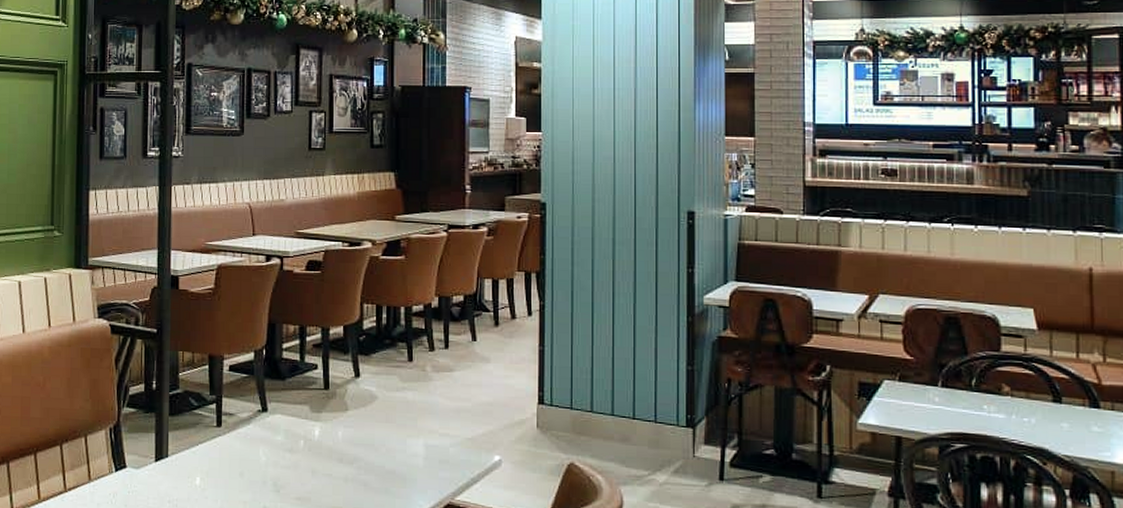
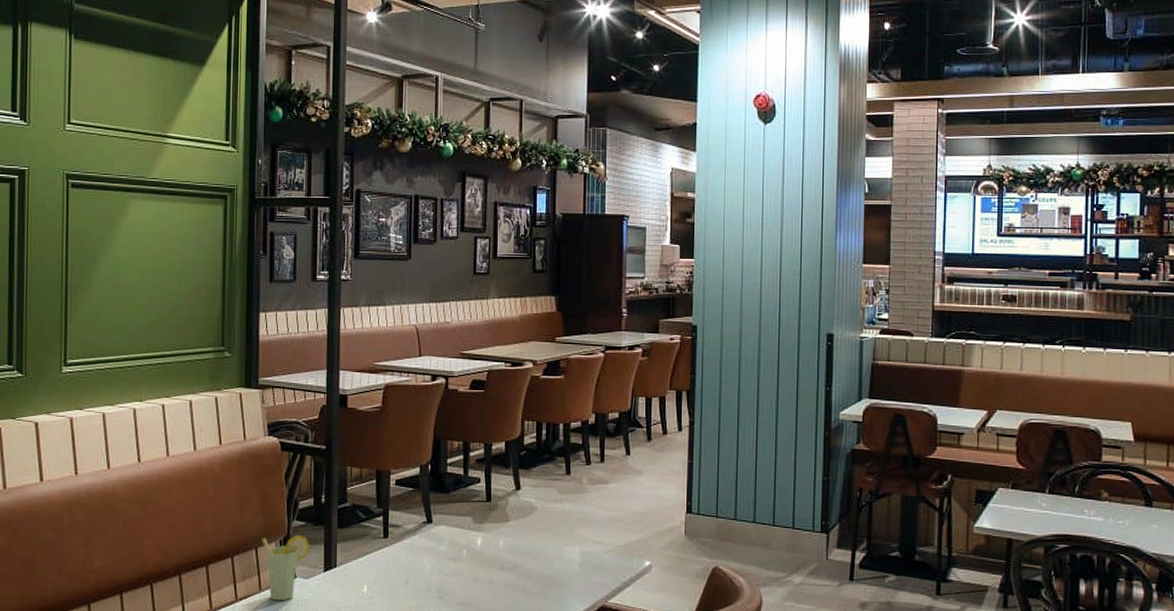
cup: none [91,423,141,492] -> present [262,535,310,601]

